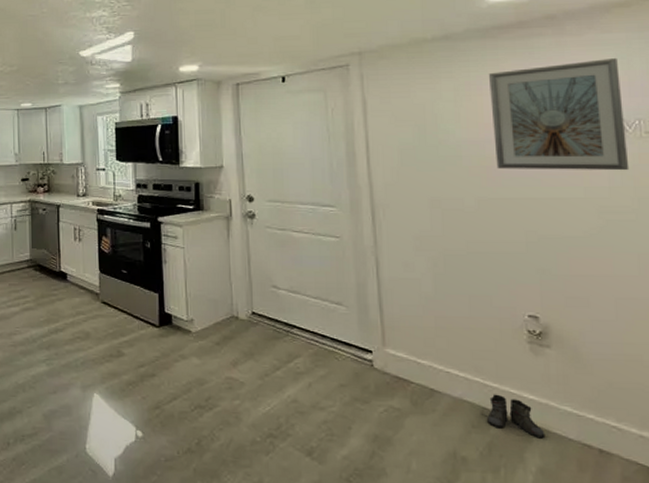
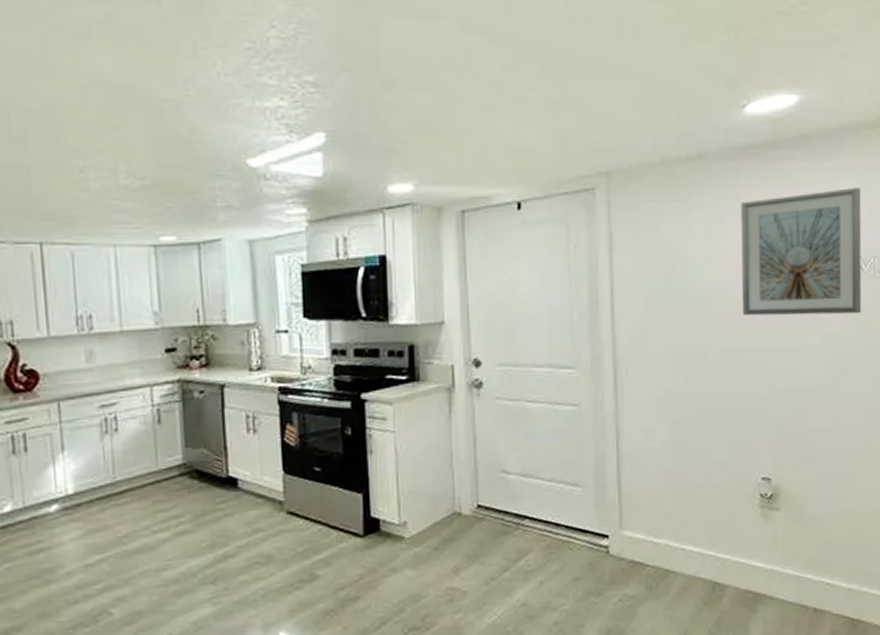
boots: present [483,394,546,439] -> none [714,566,769,607]

